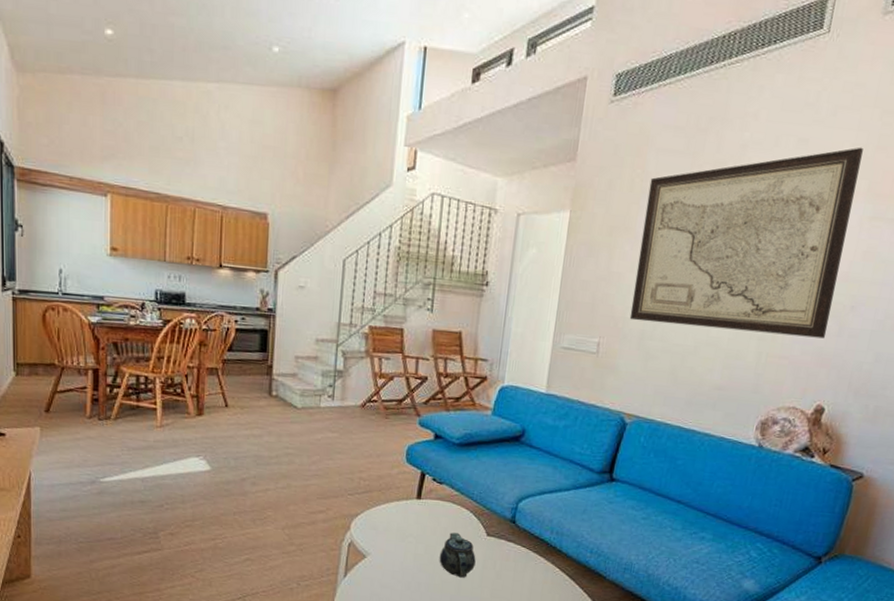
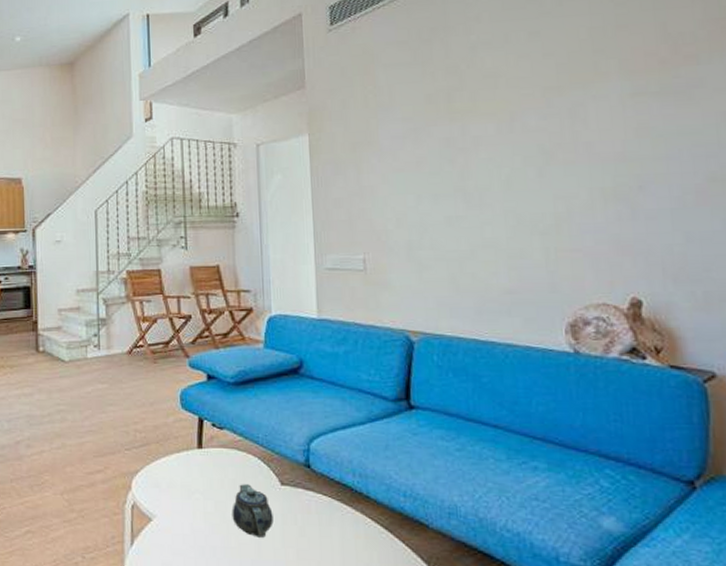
wall art: present [629,147,863,339] -> none [384,29,619,232]

